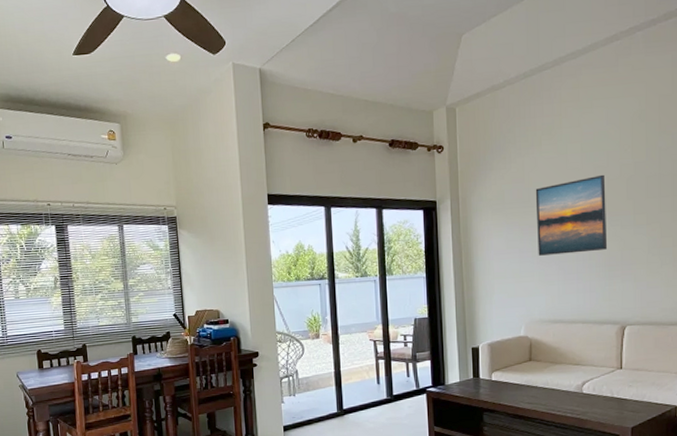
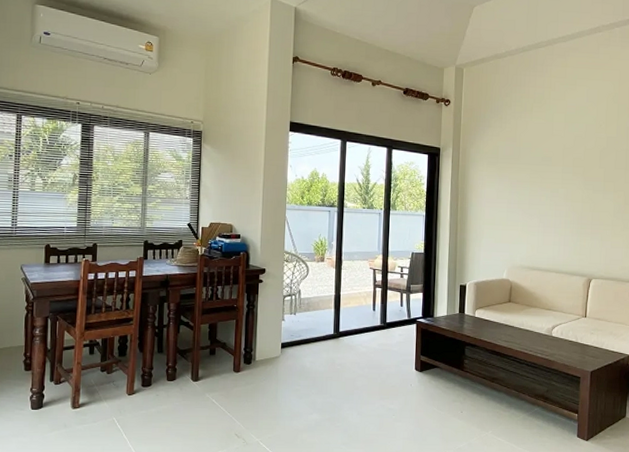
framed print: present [535,174,608,256] -> none [523,143,583,210]

